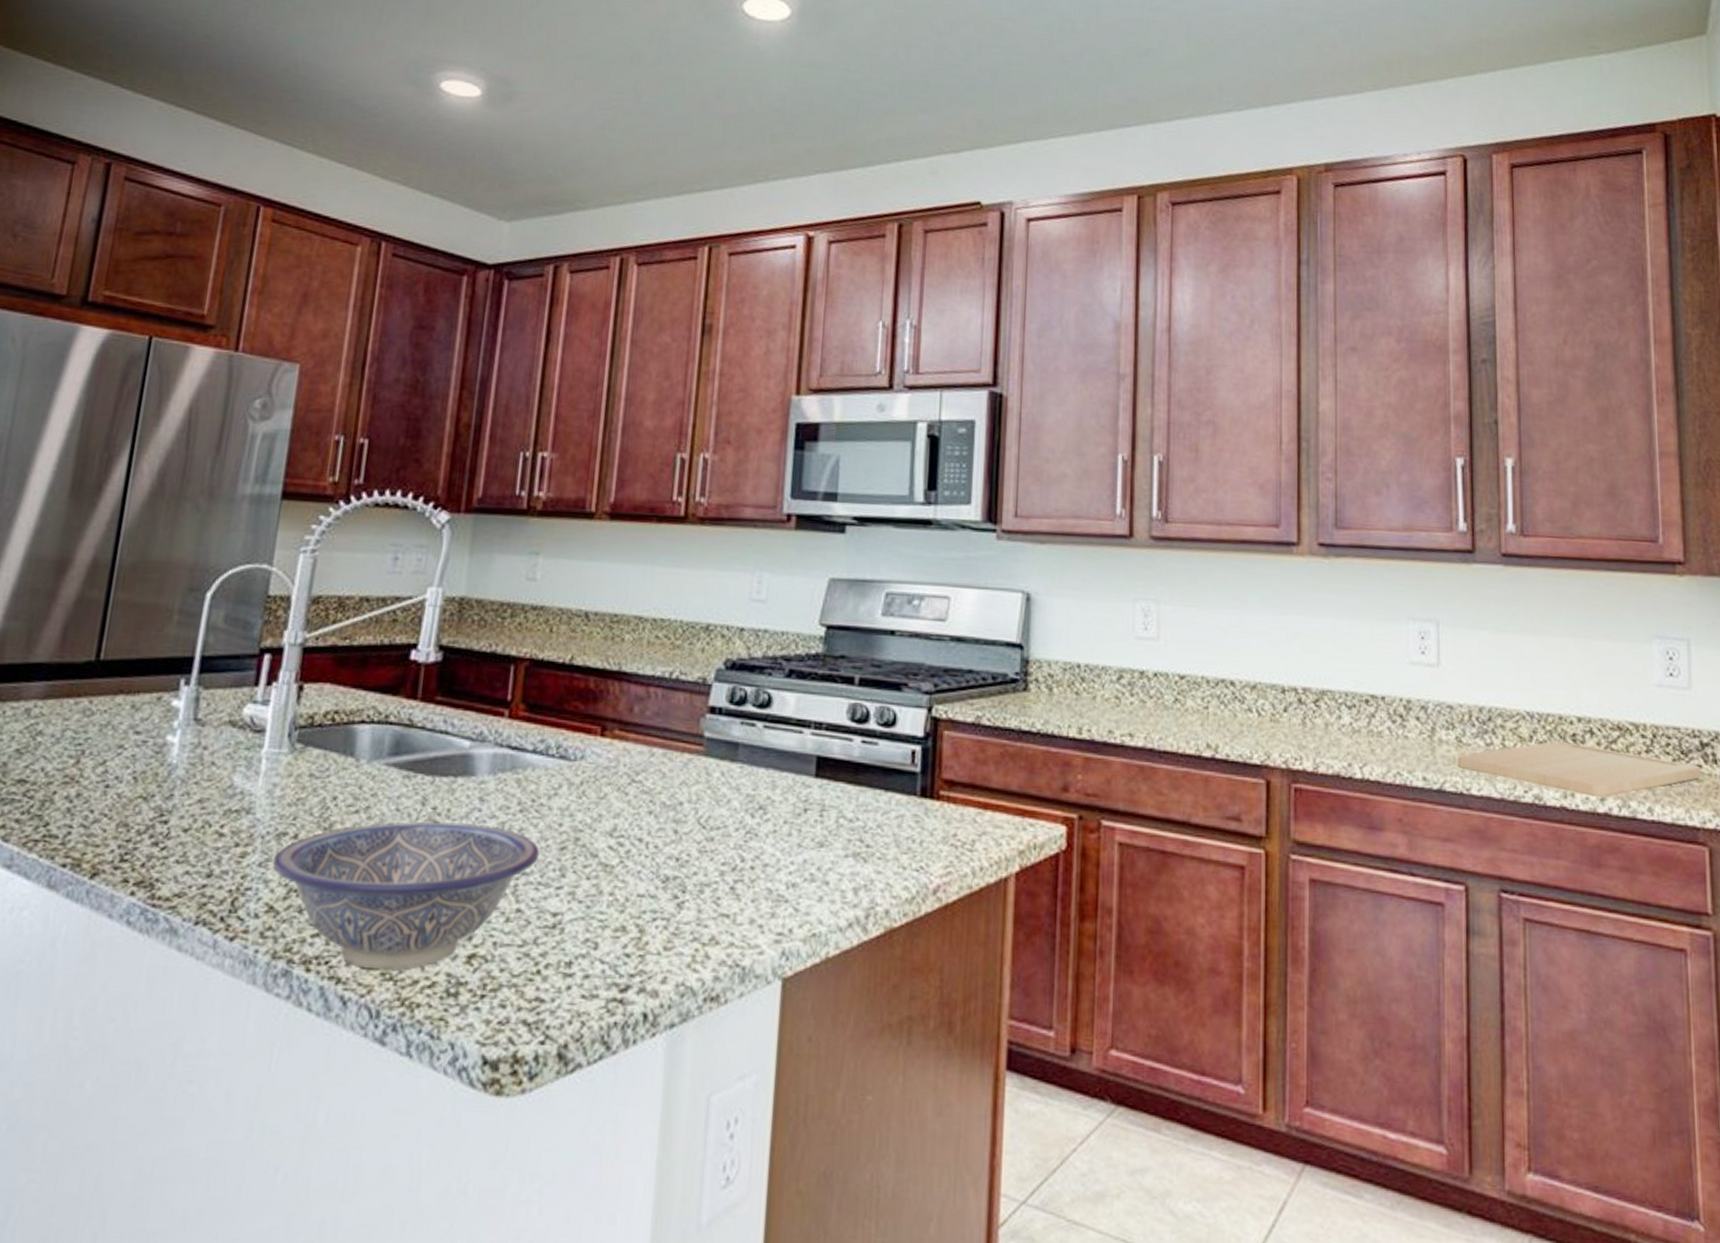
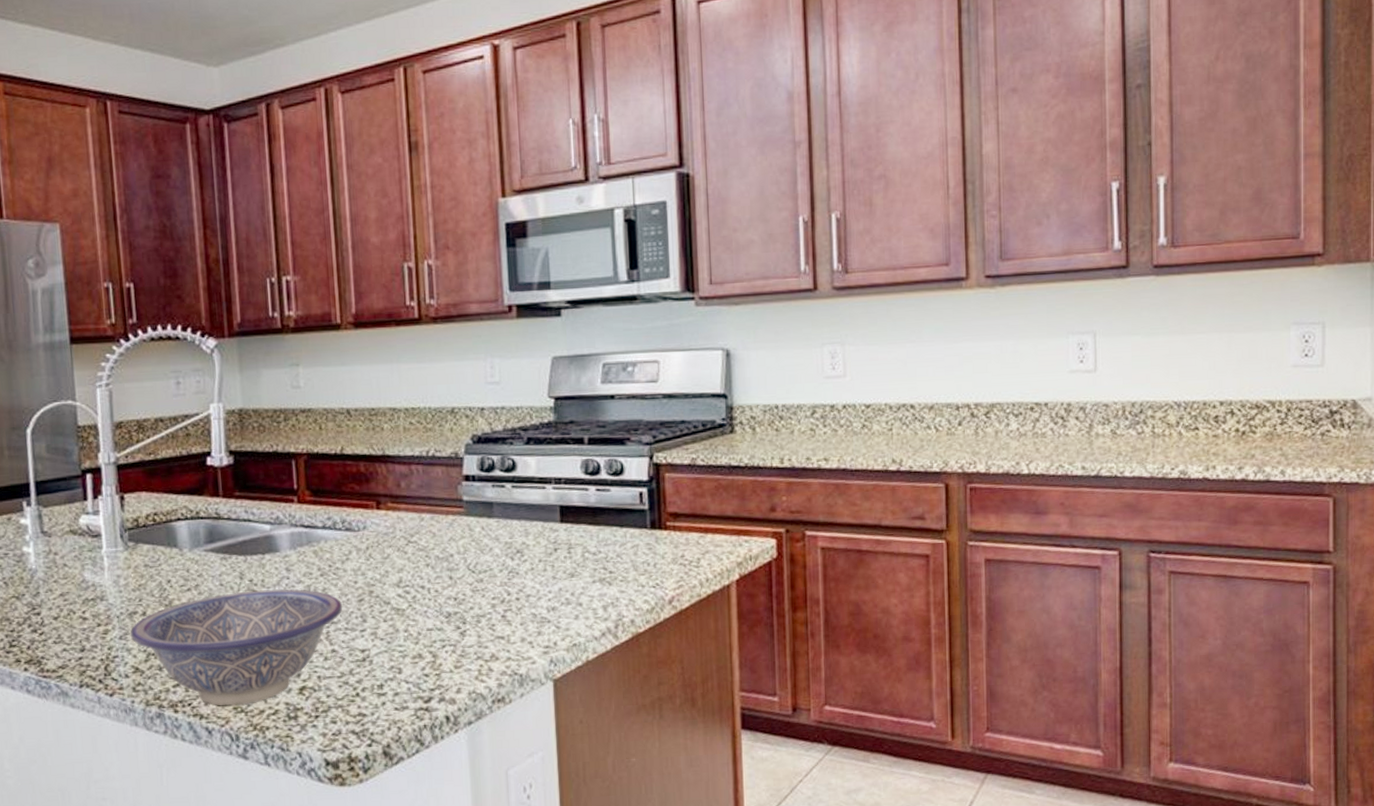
cutting board: present [1457,742,1701,797] -> none [1112,424,1329,467]

